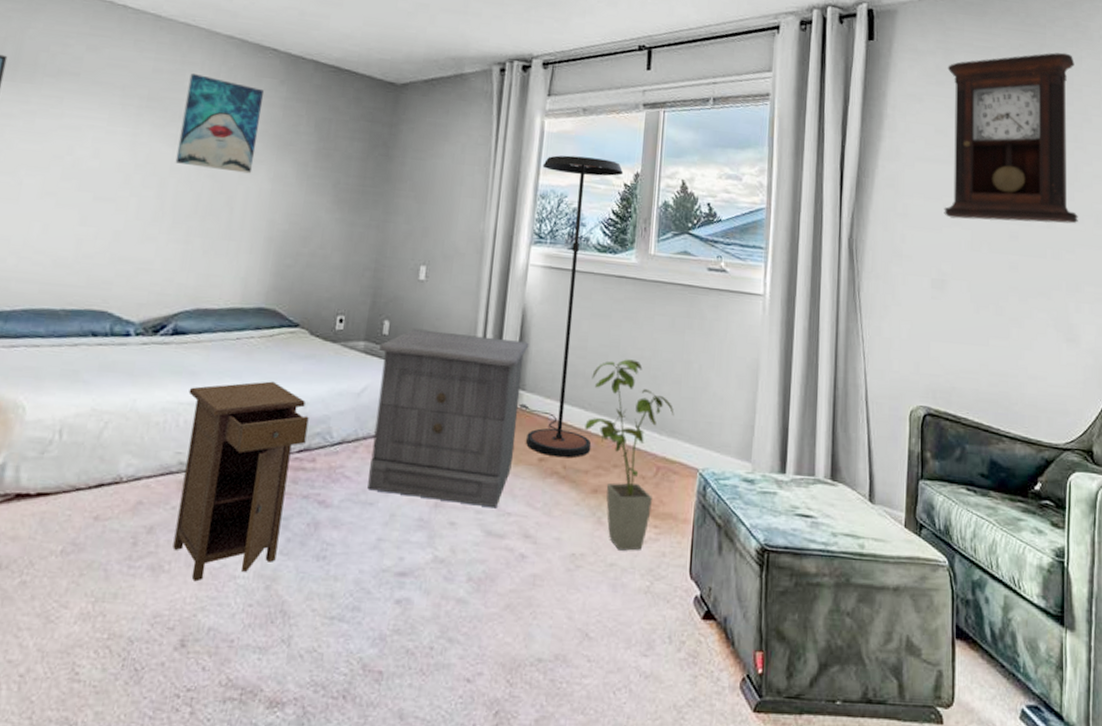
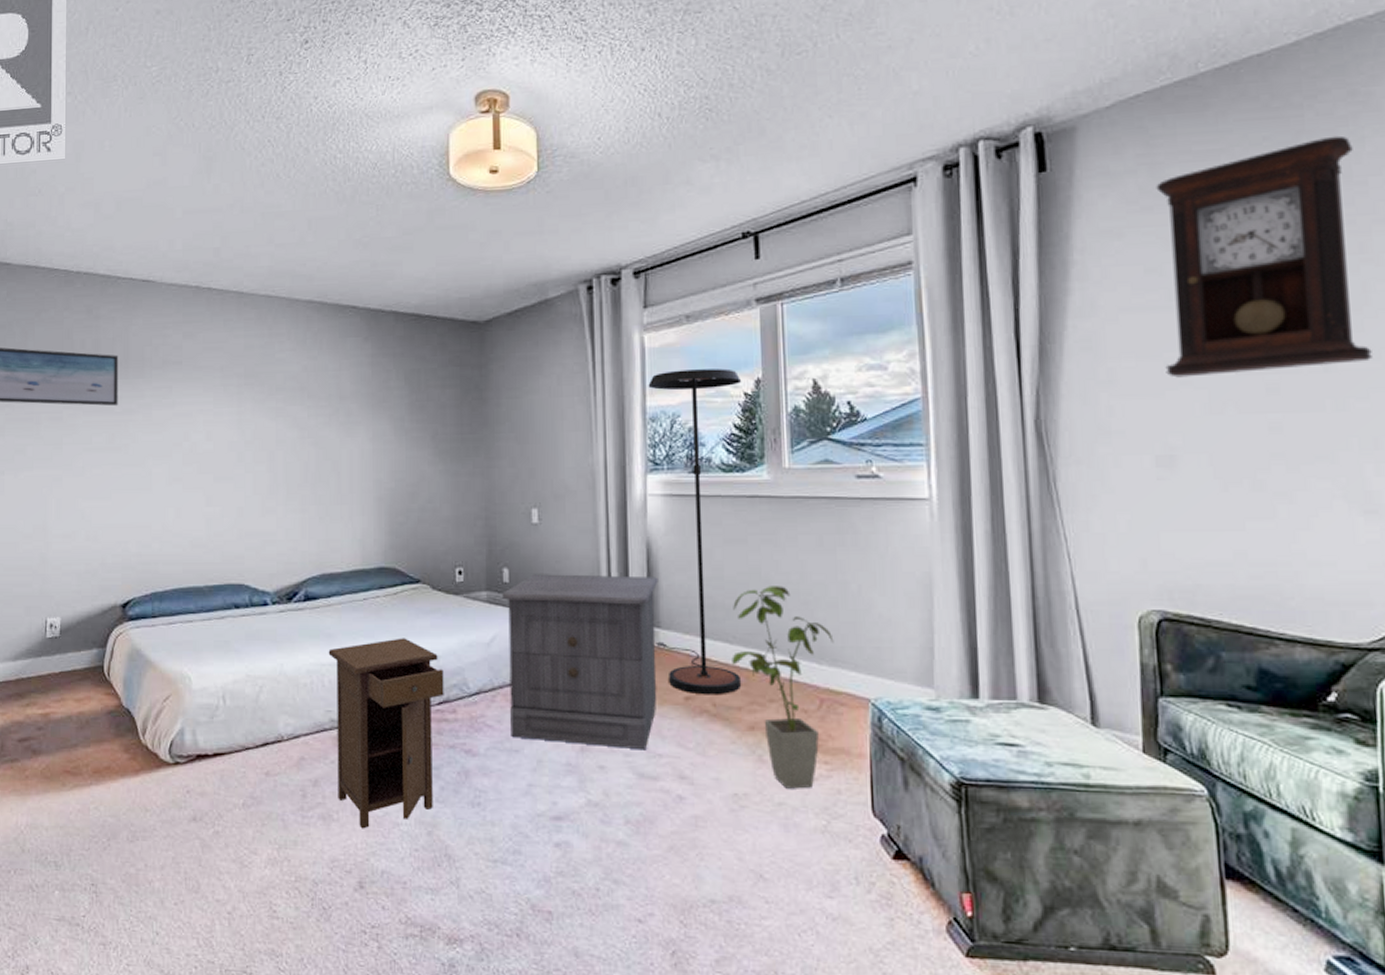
wall art: present [175,74,265,174] -> none [279,344,352,437]

